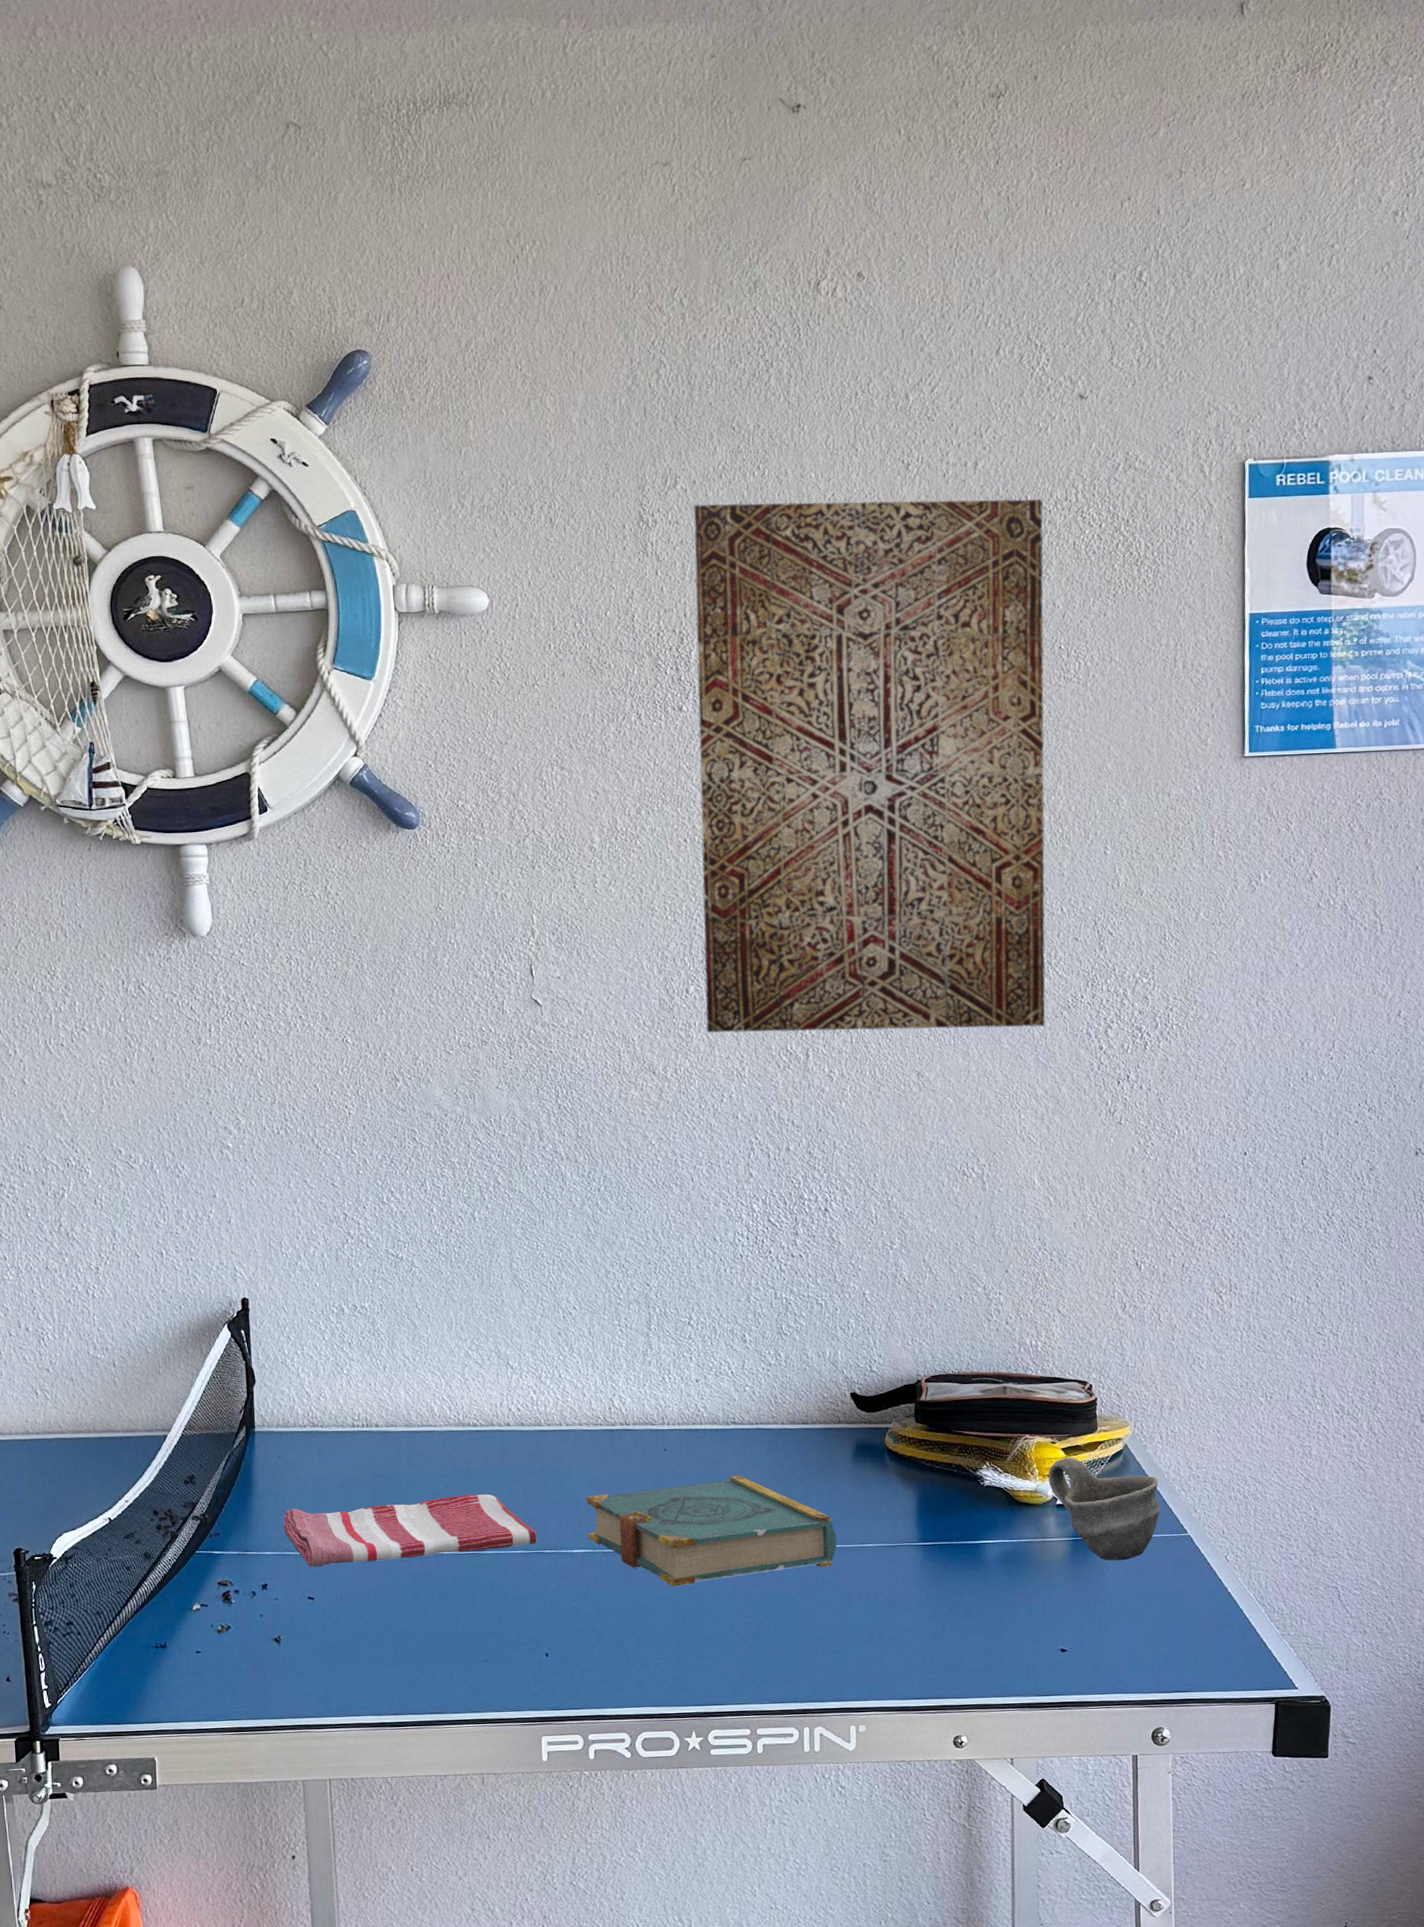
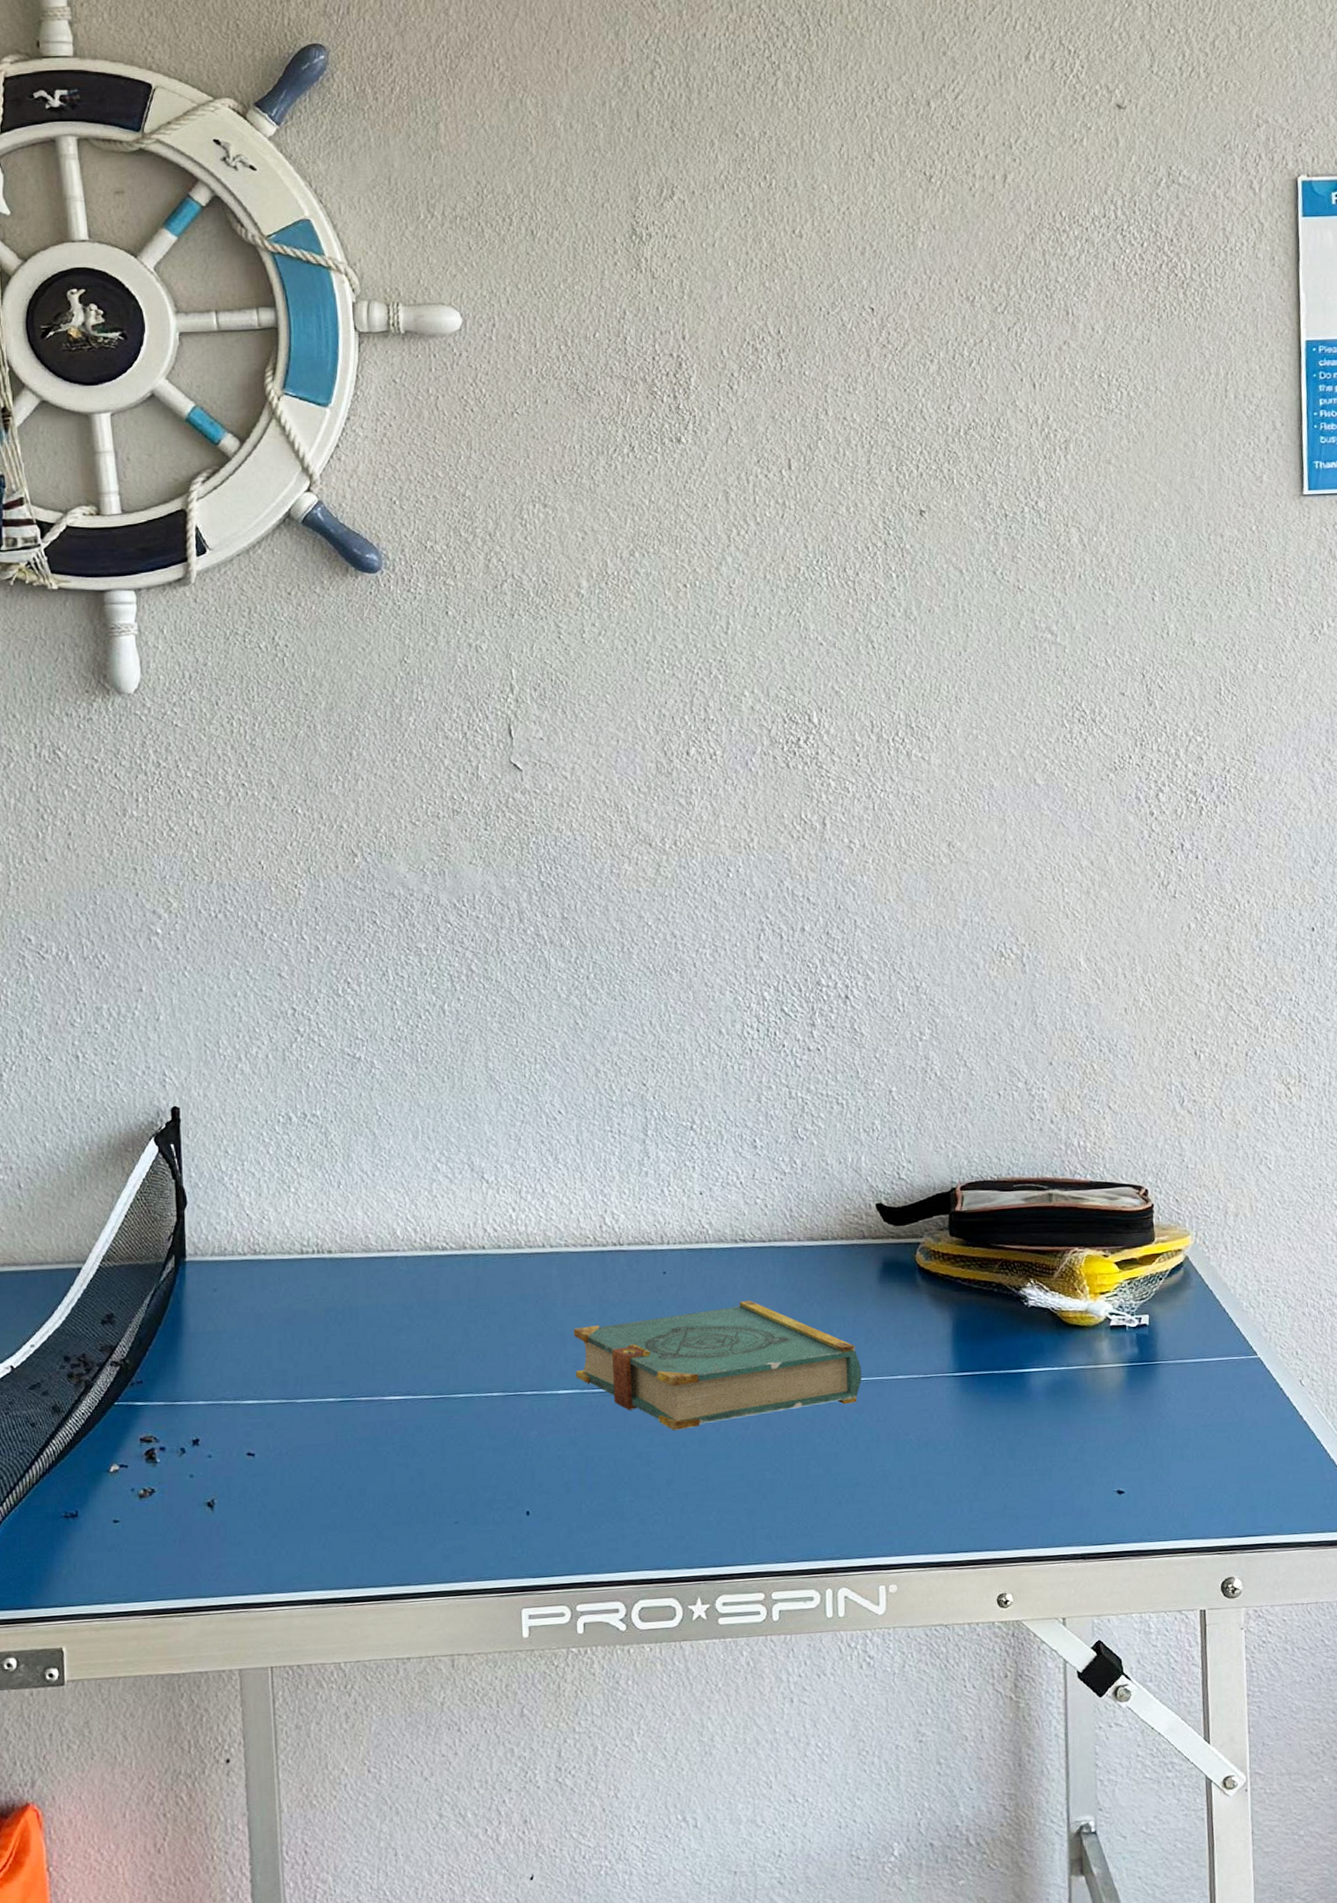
dish towel: present [283,1494,538,1568] -> none [219,1328,517,1419]
wall art: present [694,499,1046,1033] -> none [693,215,1090,800]
cup: present [1048,1457,1161,1561] -> none [1100,1272,1227,1389]

